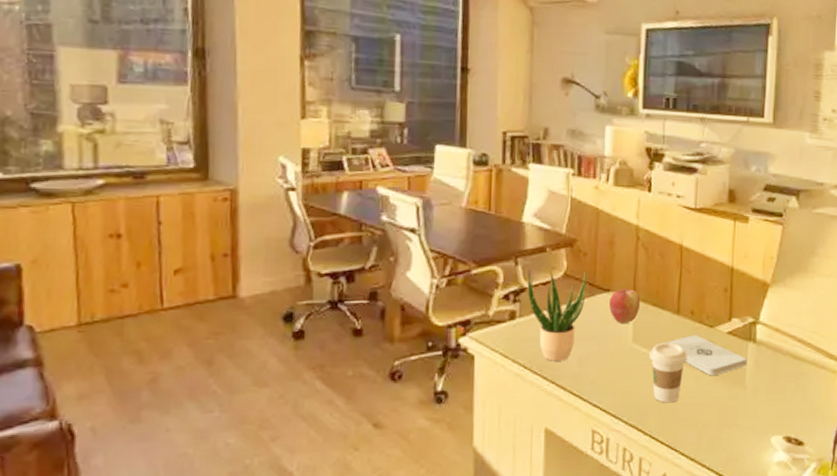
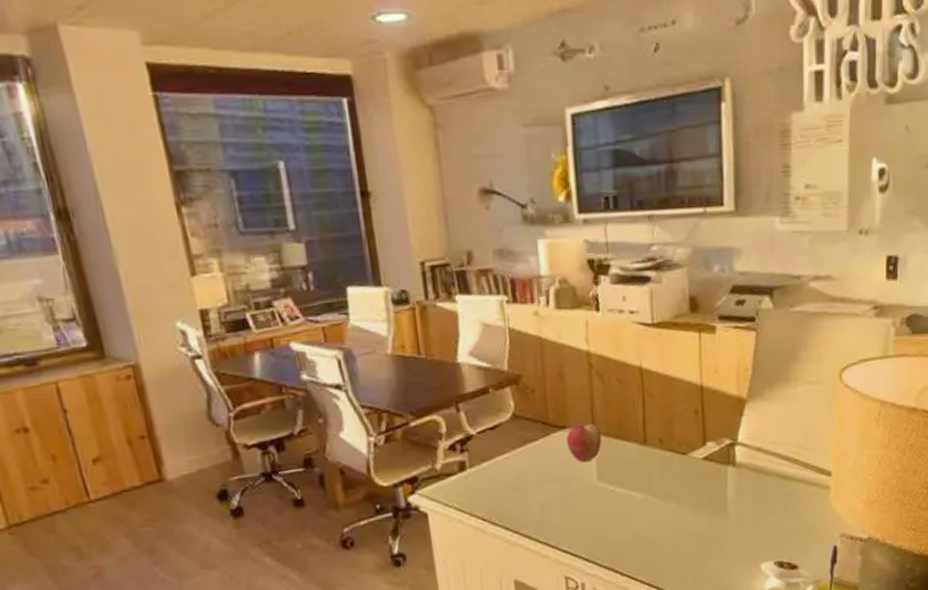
potted plant: present [527,271,587,361] -> none [472,410,539,511]
coffee cup: present [649,342,688,403] -> none [618,475,661,541]
notepad: present [665,335,747,375] -> none [634,465,728,506]

